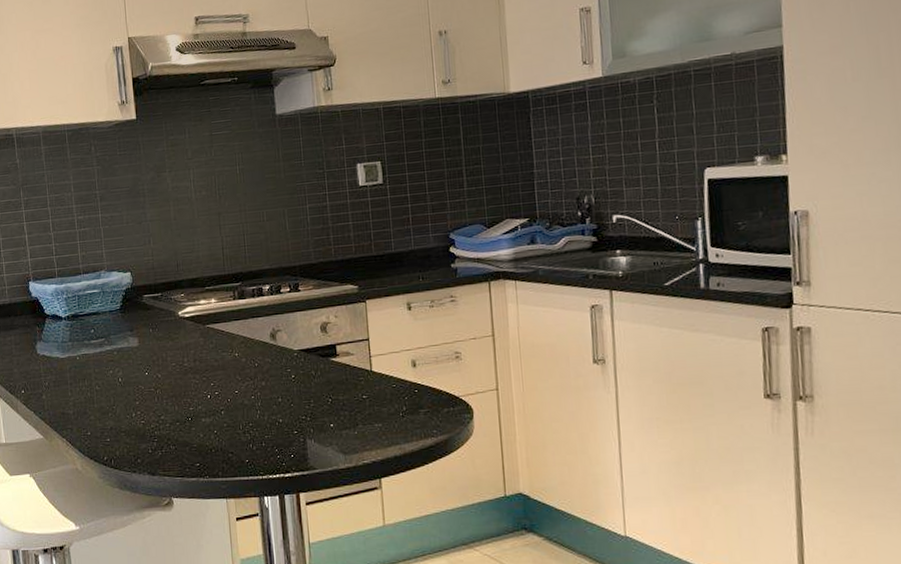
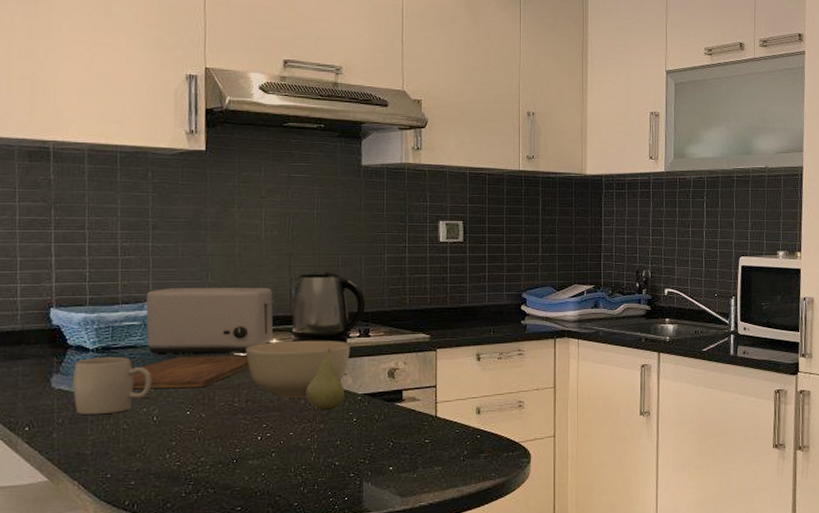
mug: none [52,323,115,378] -> present [73,357,152,415]
cutting board: none [98,316,194,353] -> present [132,356,249,390]
toaster: none [102,248,211,319] -> present [146,287,275,354]
bowl: none [189,297,283,357] -> present [245,340,351,399]
kettle: none [220,227,293,301] -> present [289,272,366,343]
fruit: none [246,305,282,369] -> present [306,349,344,411]

